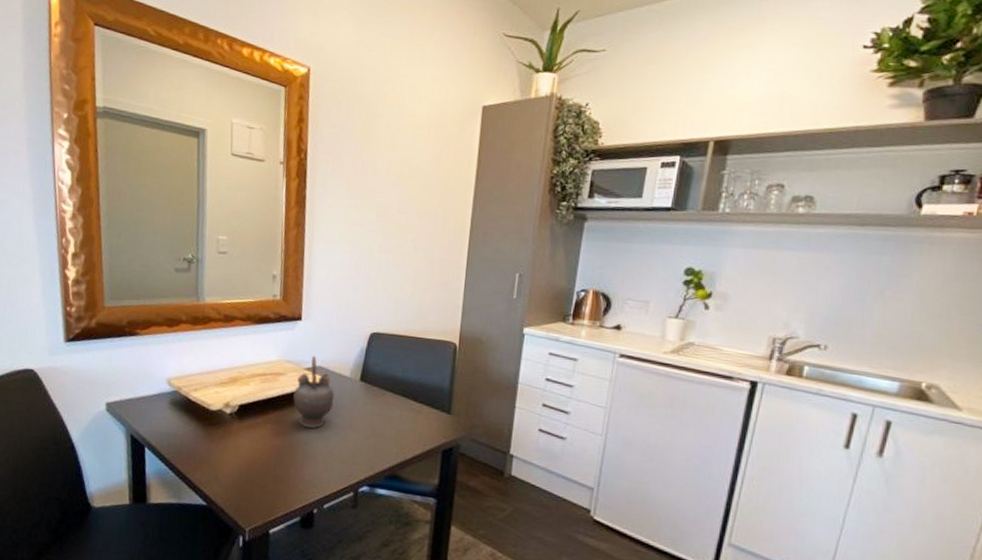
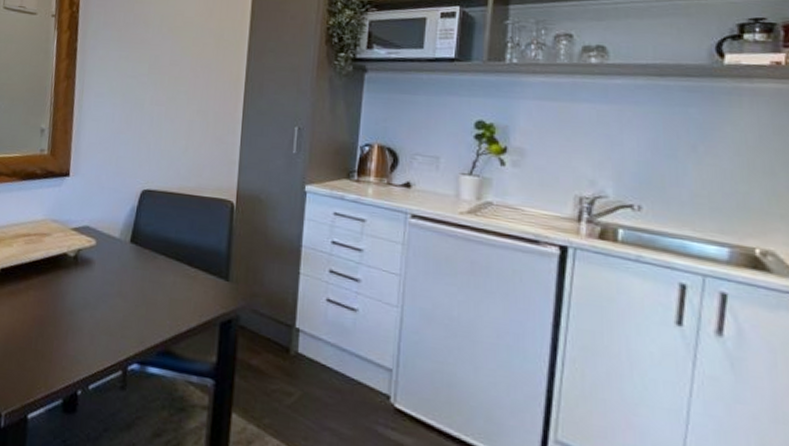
teapot: present [293,355,335,429] -> none [58,214,103,297]

